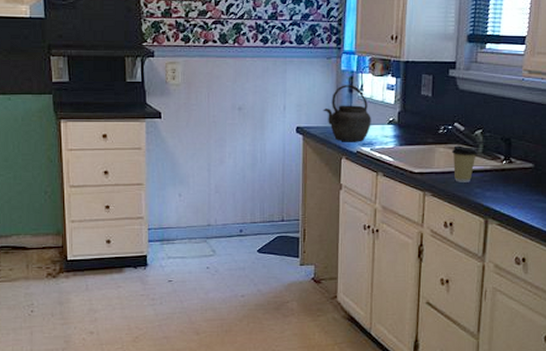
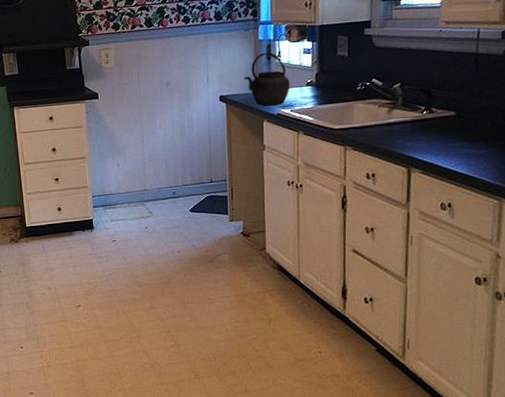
coffee cup: present [451,145,478,182] -> none [370,100,397,135]

